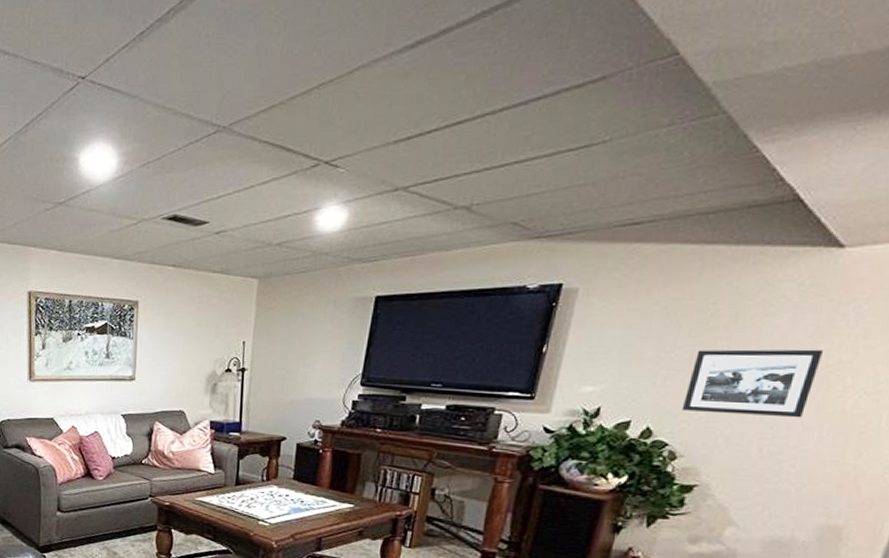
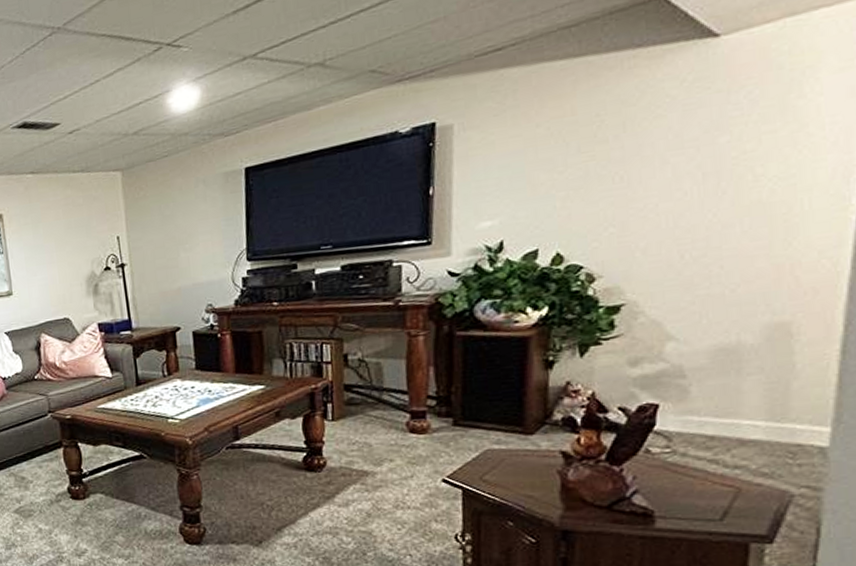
picture frame: present [681,349,823,418] -> none [588,142,724,230]

